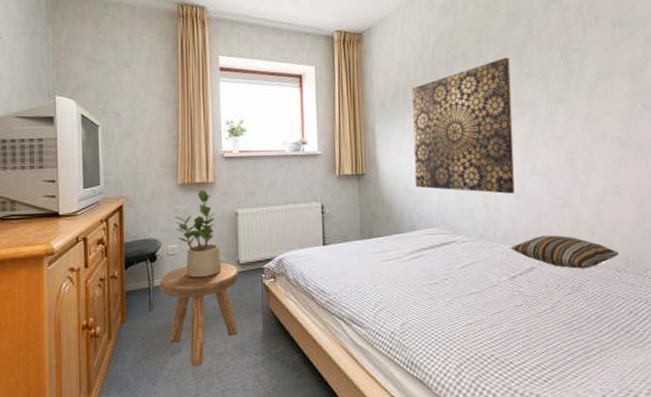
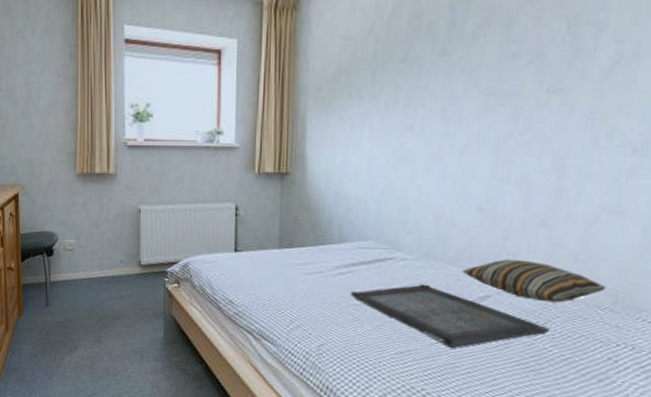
stool: present [160,263,238,367] -> none [57,262,139,367]
potted plant: present [174,190,221,278] -> none [72,181,121,276]
wall art: present [411,57,515,194] -> none [350,30,493,206]
serving tray: none [424,261,584,315] -> present [350,284,551,348]

